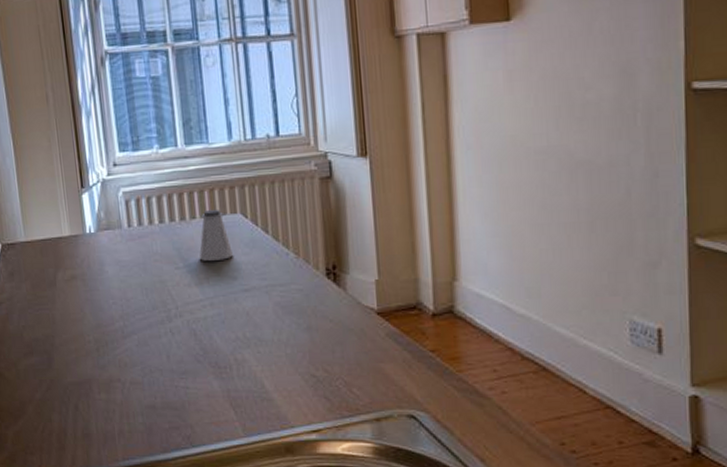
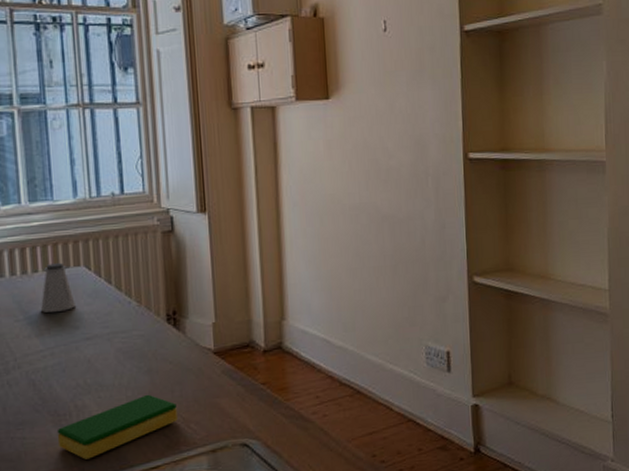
dish sponge: none [218,353,339,415] -> present [57,394,178,460]

